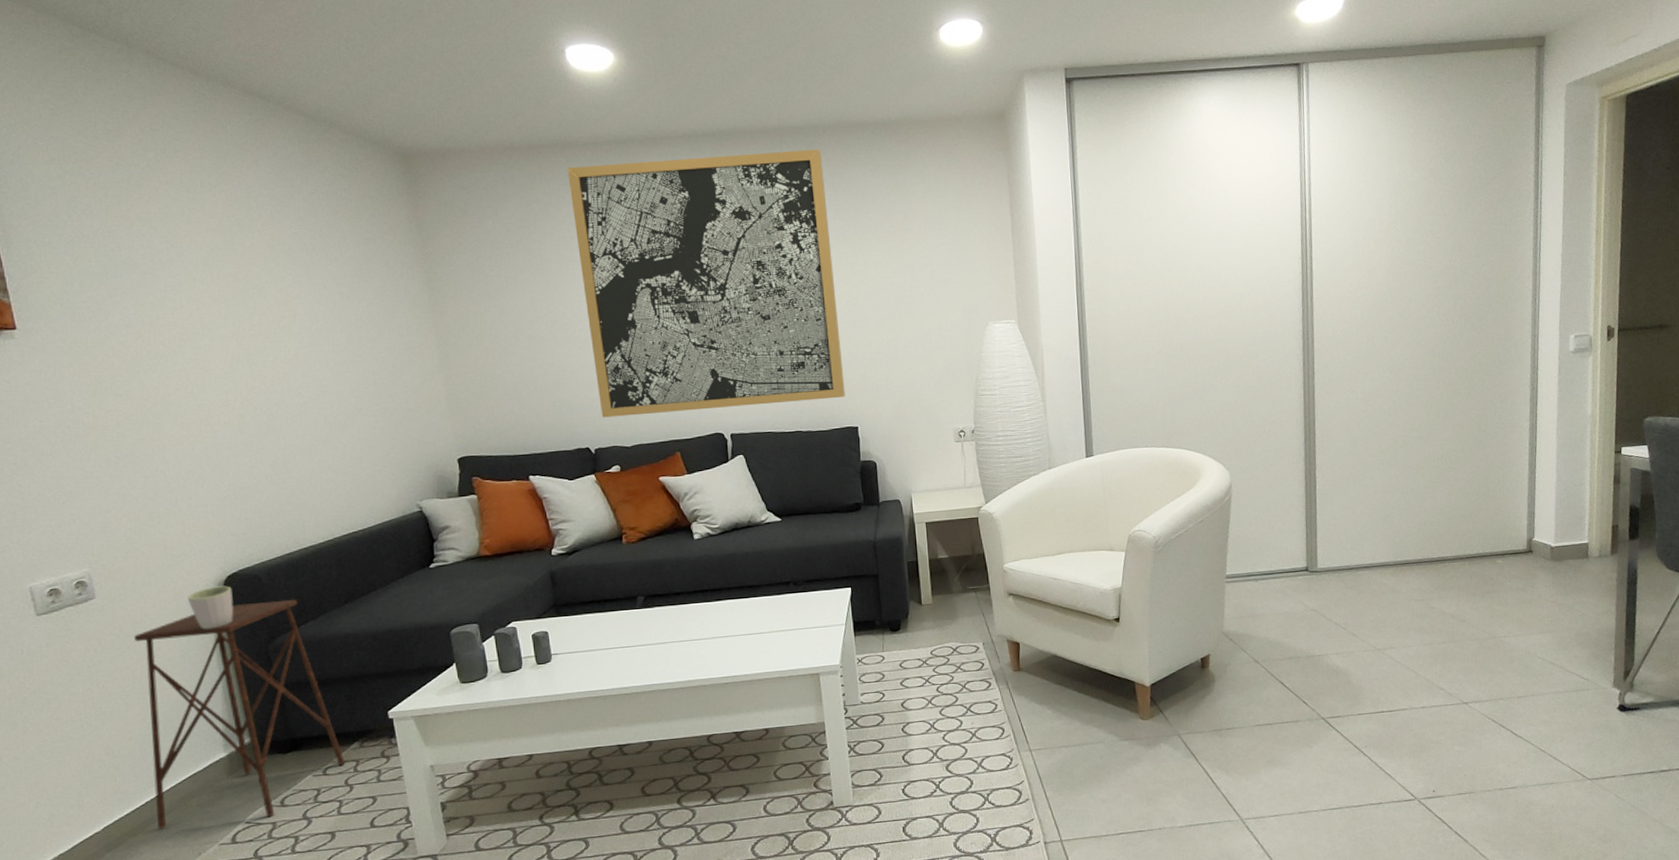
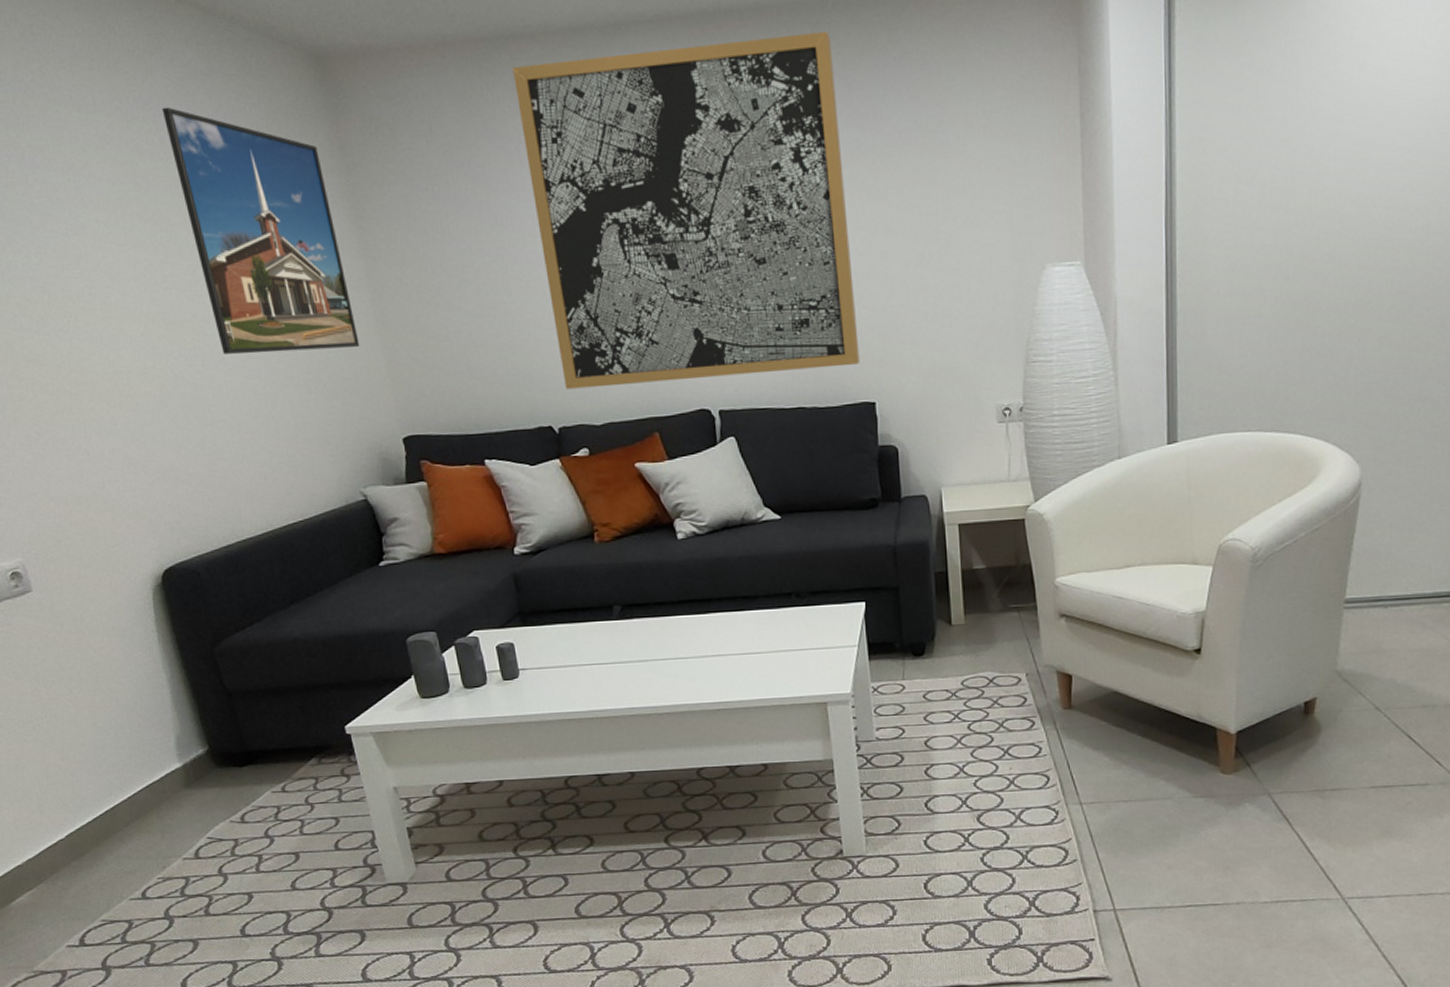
side table: present [134,599,345,829] -> none [75,598,304,840]
mug: present [187,586,234,630] -> none [125,581,175,629]
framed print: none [262,190,424,390] -> present [161,107,360,354]

